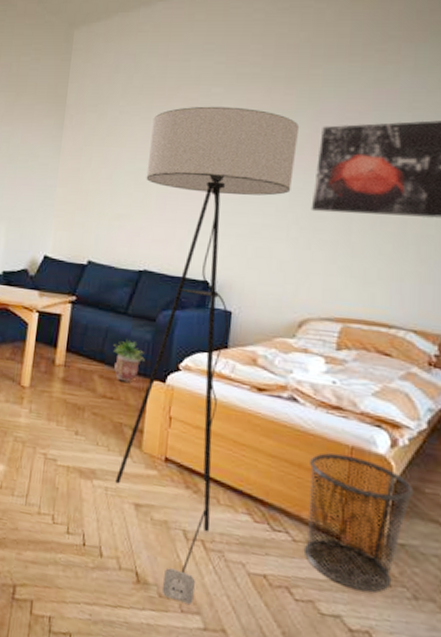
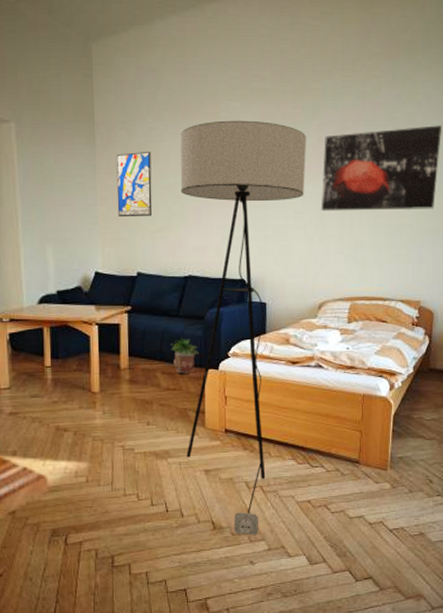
wall art: none [76,135,119,202] -> present [116,152,152,218]
waste bin: present [303,453,414,592] -> none [334,401,407,496]

